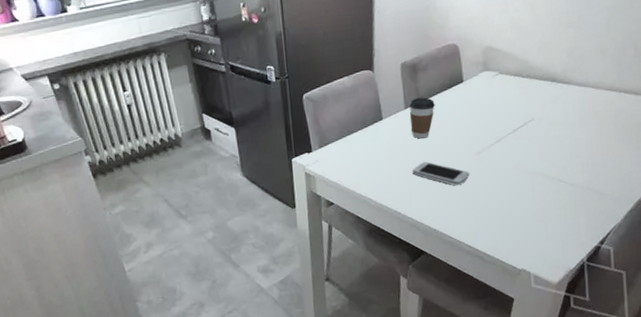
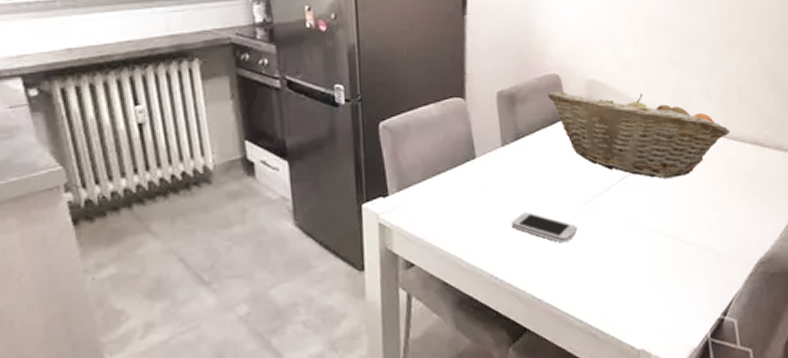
coffee cup: present [409,97,435,139] -> none [507,134,536,184]
fruit basket: none [447,55,623,130] -> present [548,91,731,179]

